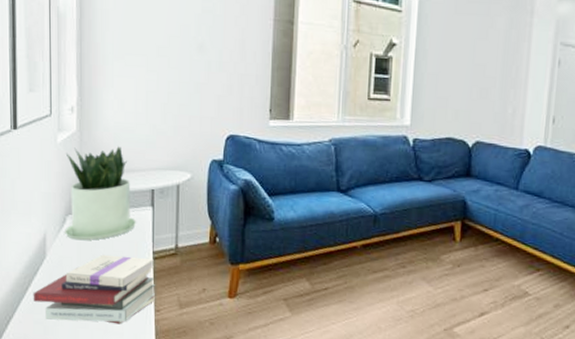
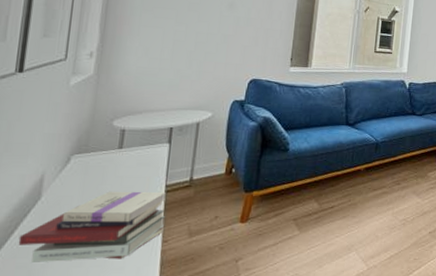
planter: present [65,146,137,241] -> none [67,89,151,179]

